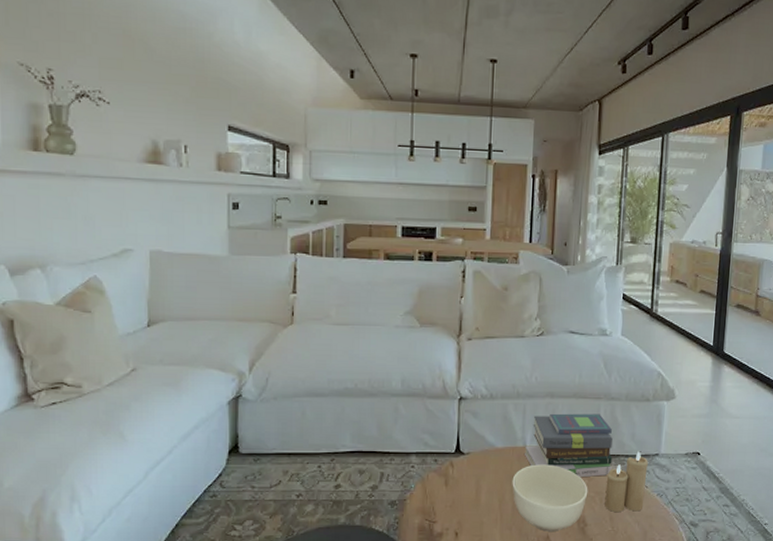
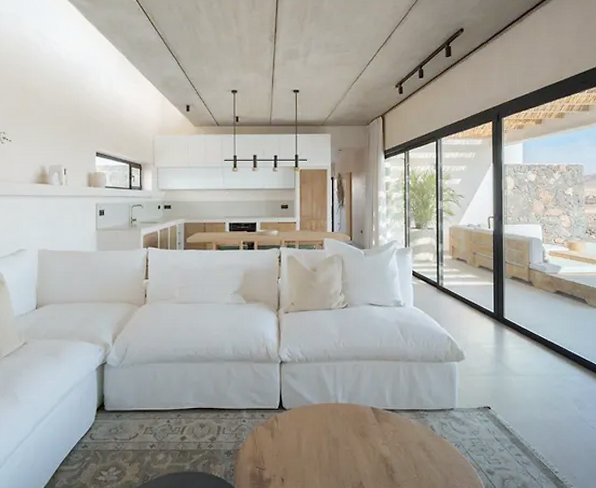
bowl: present [512,464,588,532] -> none [328,418,394,478]
books: present [525,413,613,478] -> none [337,374,413,430]
candle: present [605,451,648,513] -> none [409,406,445,462]

